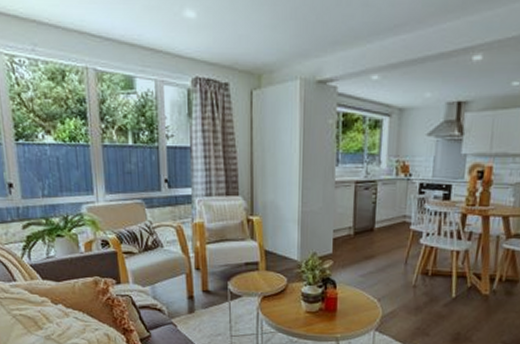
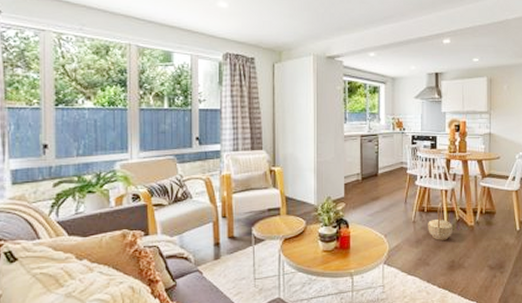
basket: none [431,266,462,309] -> present [428,203,452,240]

